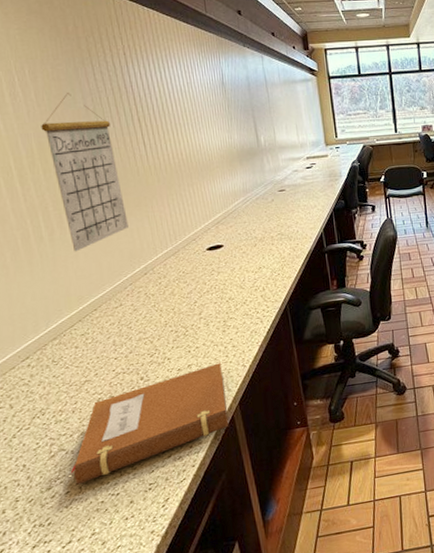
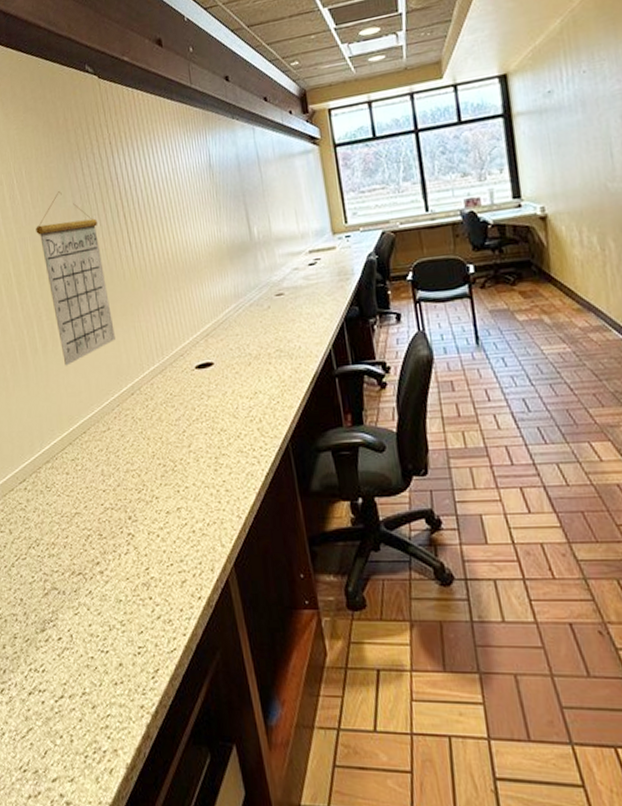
notebook: present [70,363,229,485] -> none [62,509,224,632]

